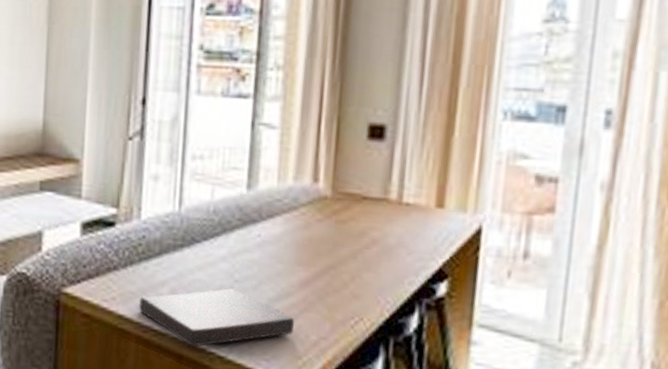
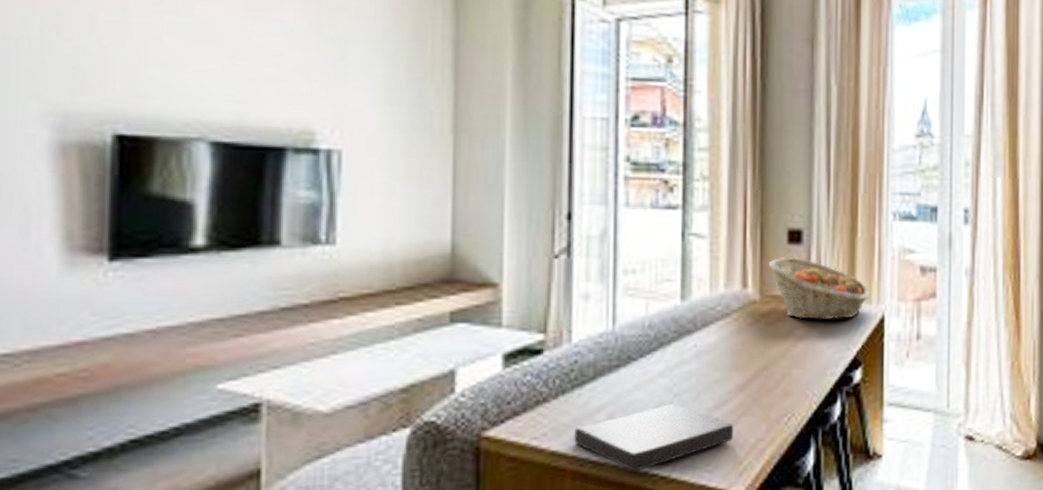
fruit basket: none [343,154,466,227] -> present [768,258,871,321]

